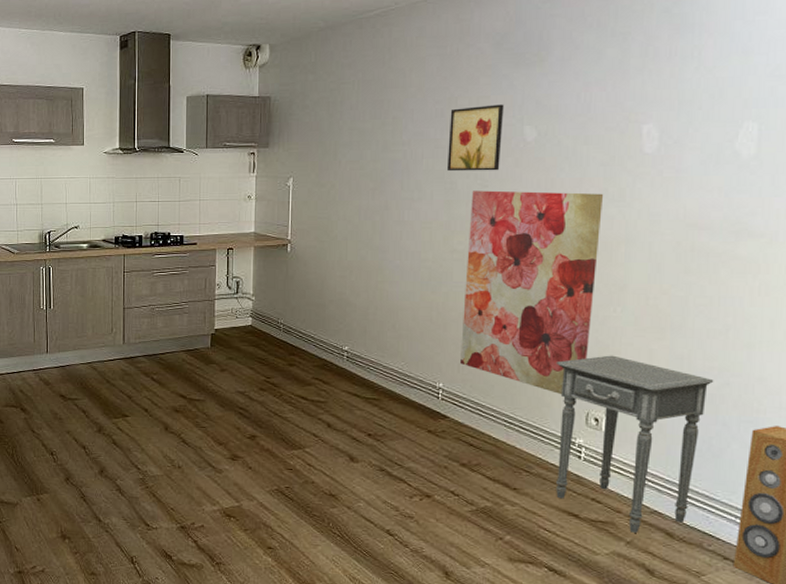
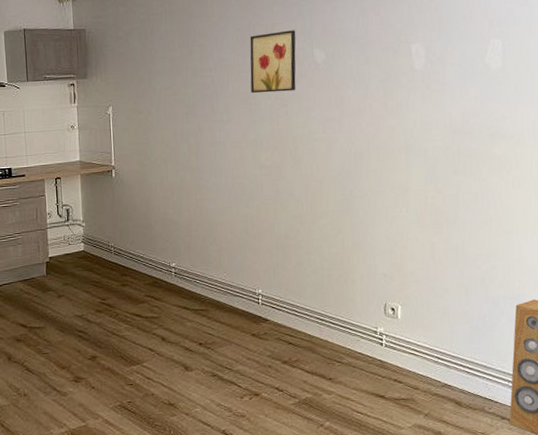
wall art: present [460,190,604,400] -> none [274,107,385,293]
side table: present [556,355,714,533] -> none [356,250,484,406]

